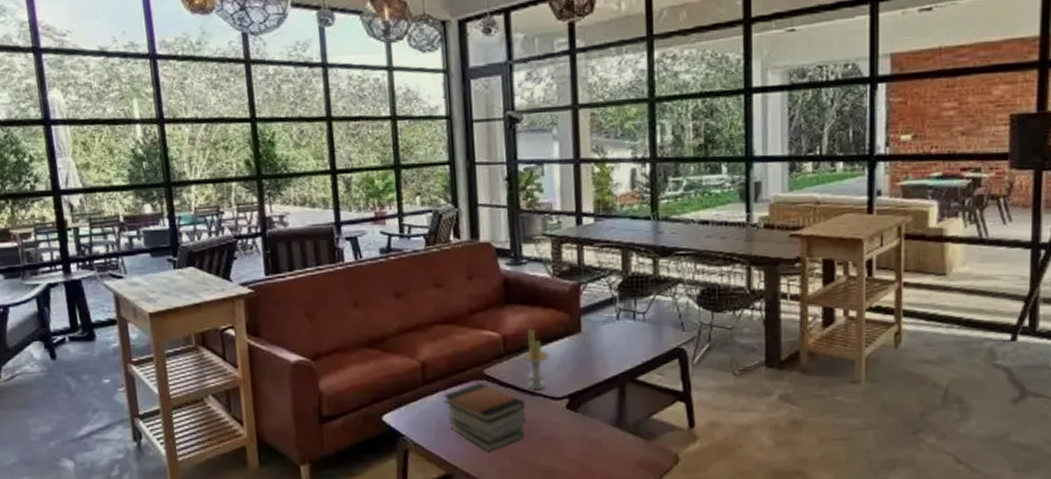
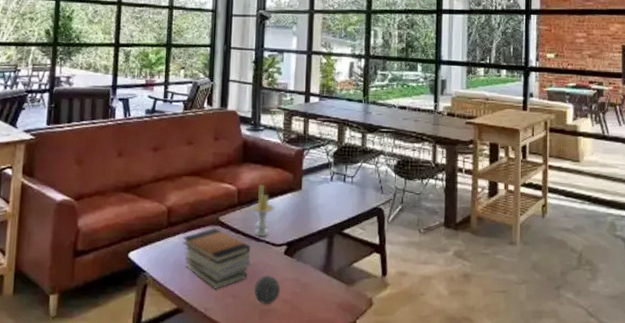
decorative ball: none [534,433,566,467] -> present [254,275,281,305]

